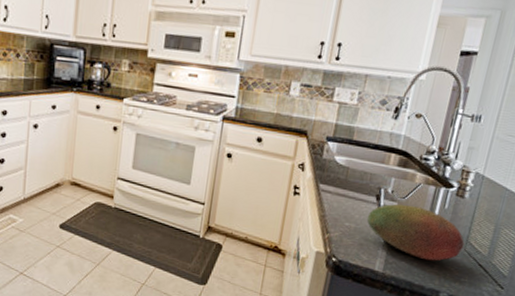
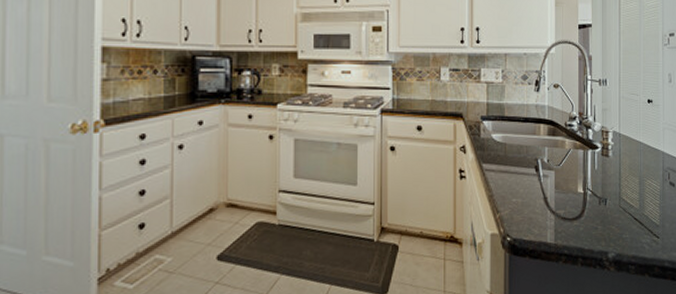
fruit: present [366,204,465,261] -> none [531,171,618,223]

